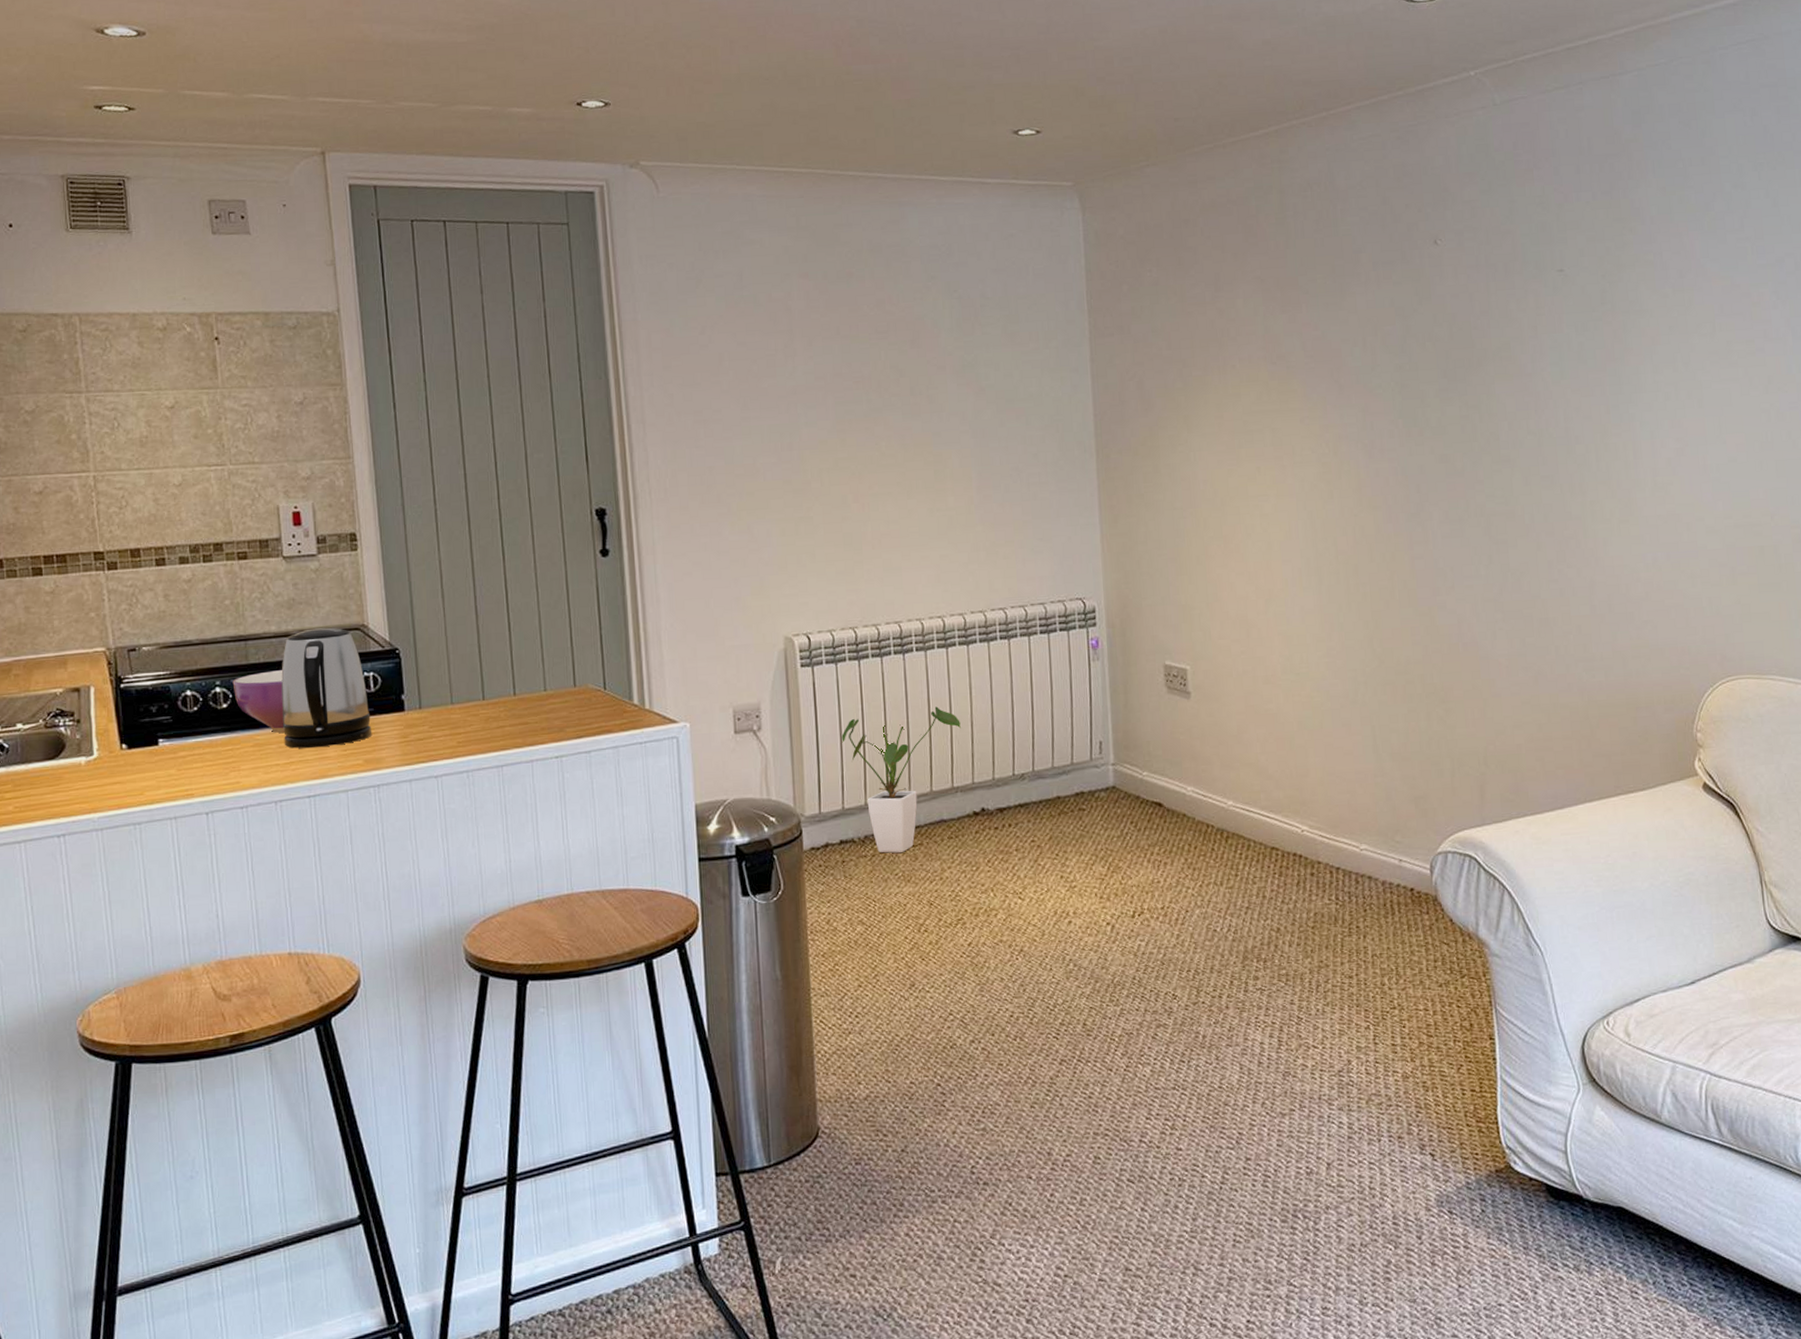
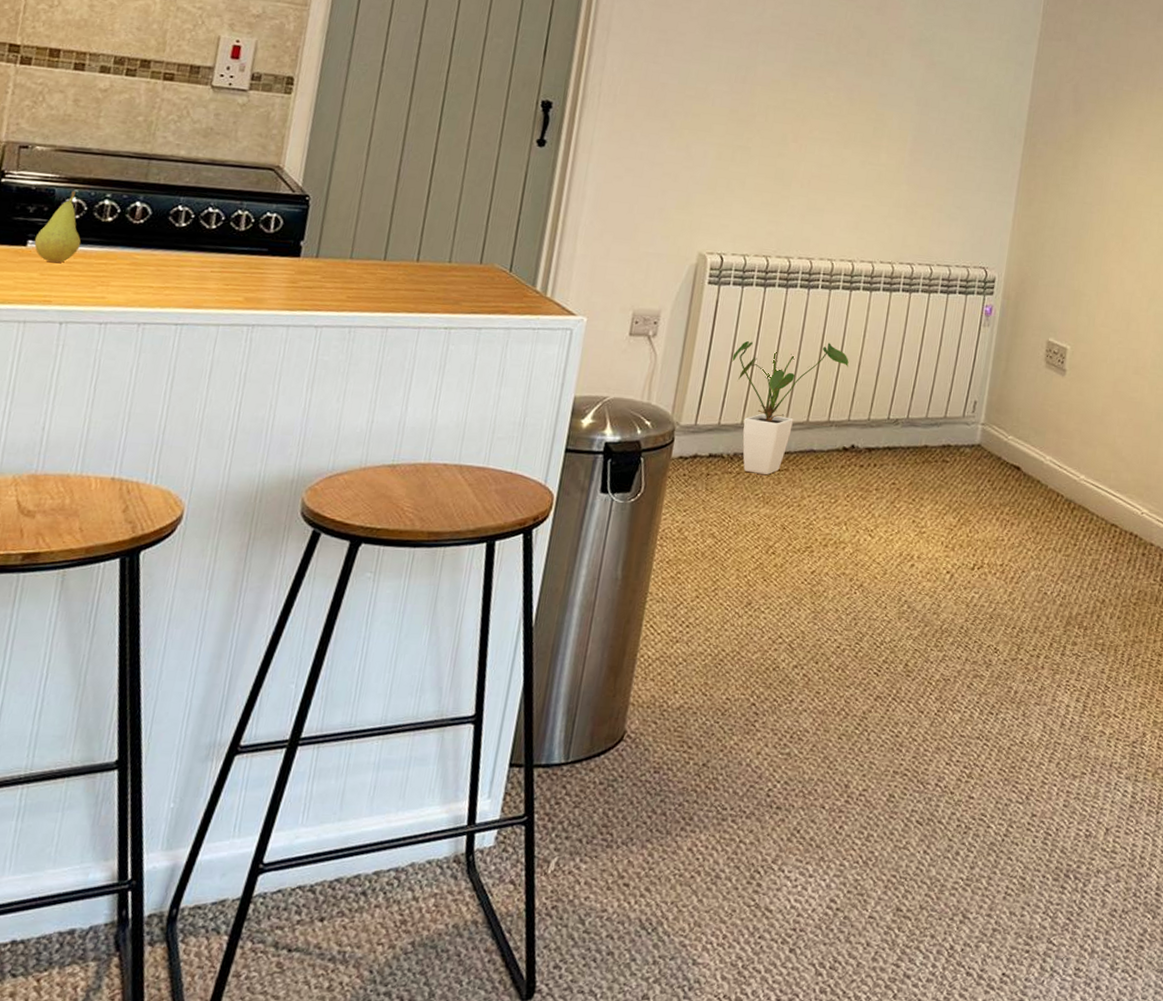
fruit: none [164,684,206,757] -> present [34,190,81,263]
bowl: present [232,670,285,733] -> none [122,193,181,256]
kettle: present [281,627,372,749] -> none [163,160,267,279]

